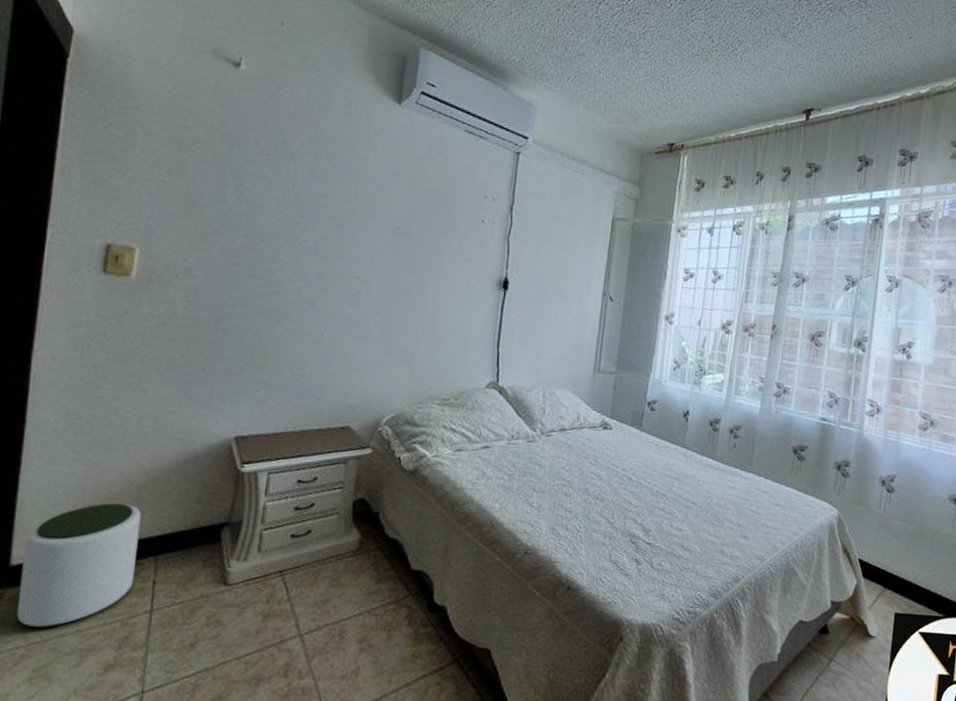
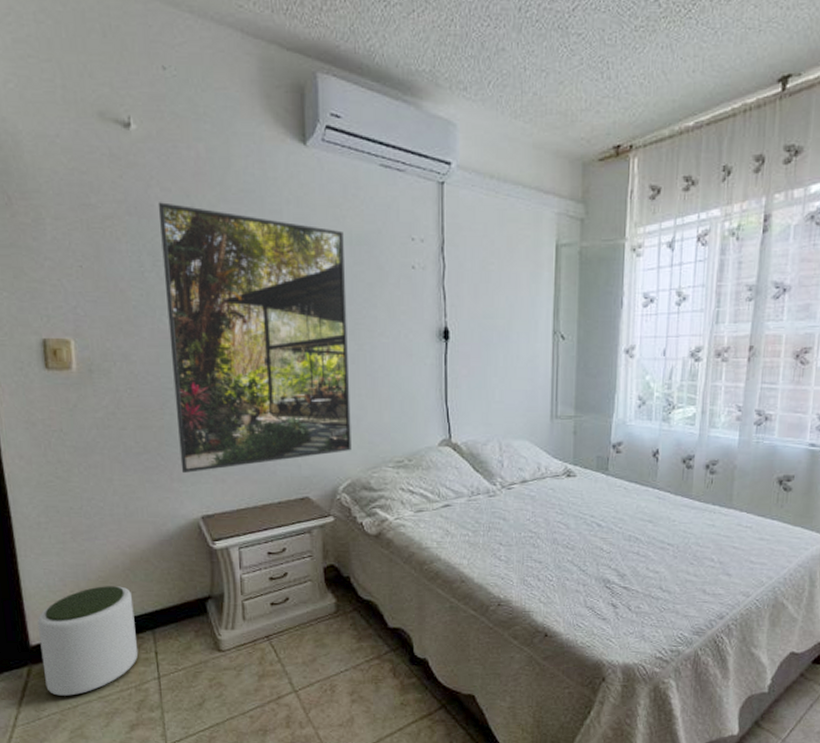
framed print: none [223,134,423,391] -> present [158,202,351,473]

